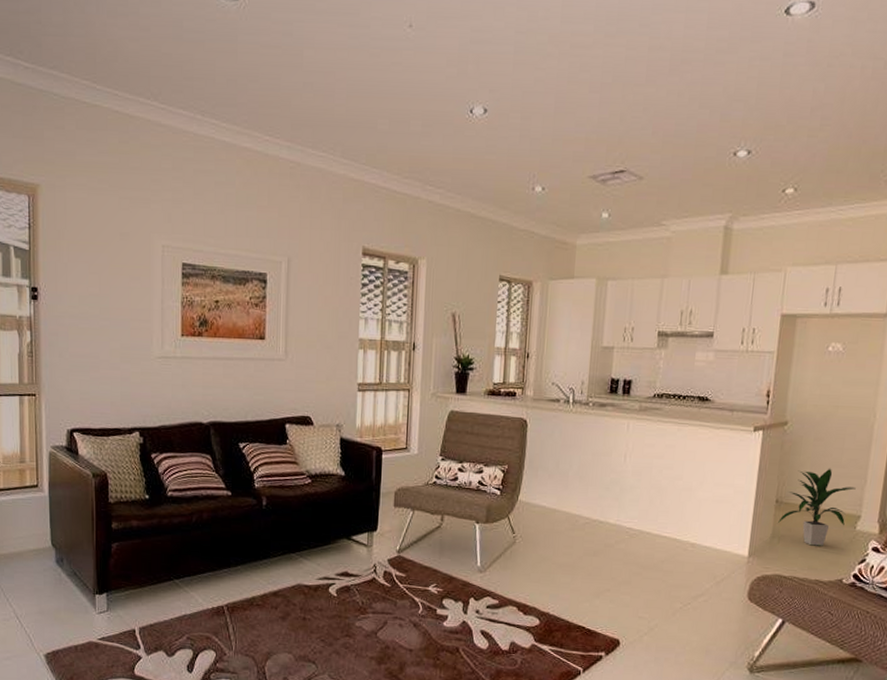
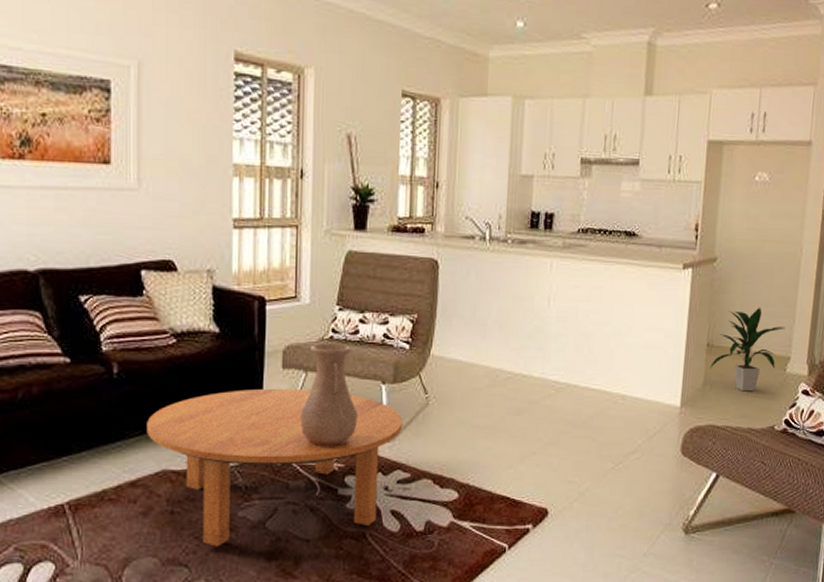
coffee table: none [287,522,493,649] -> present [147,388,403,547]
vase: none [407,487,455,574] -> present [300,343,358,447]

